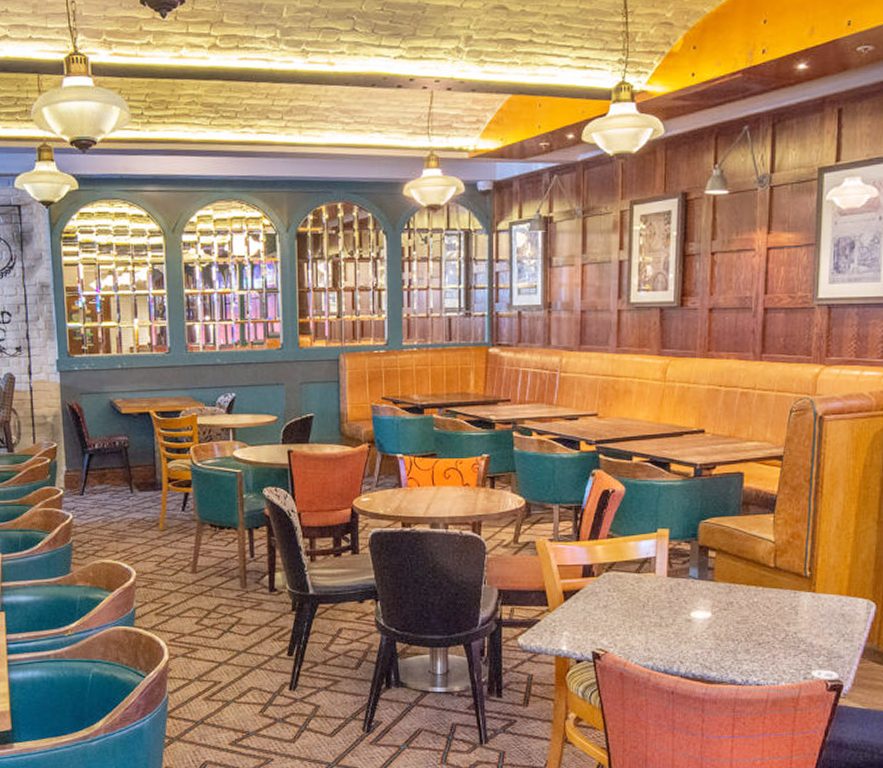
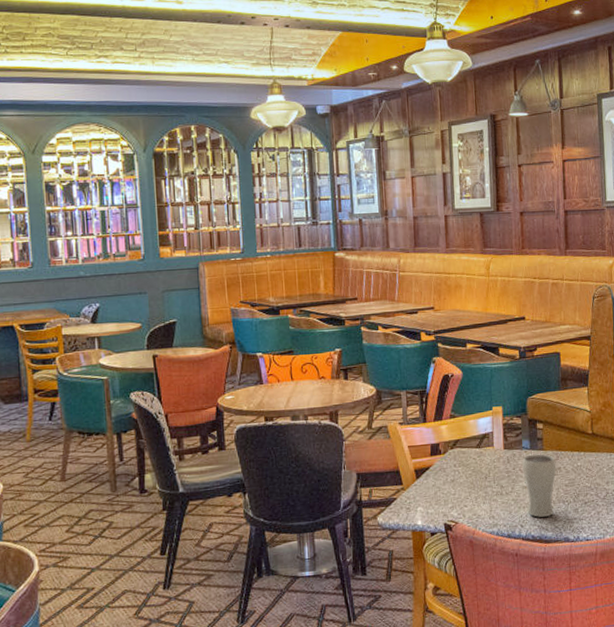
drinking glass: none [687,585,728,655] -> present [522,454,557,518]

